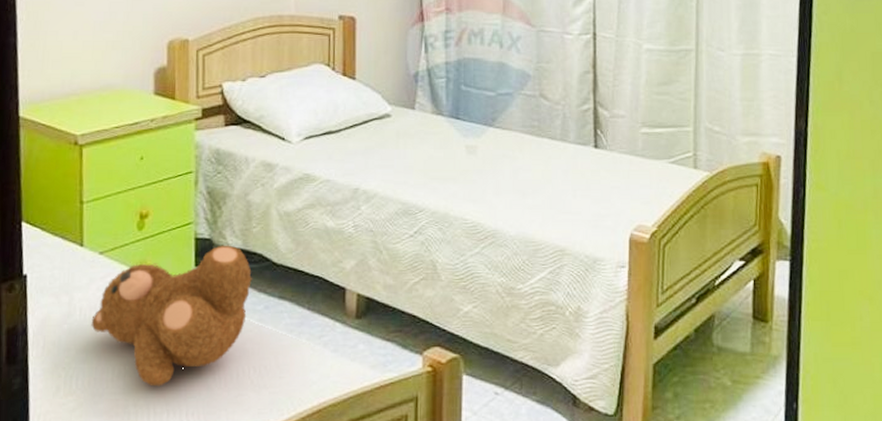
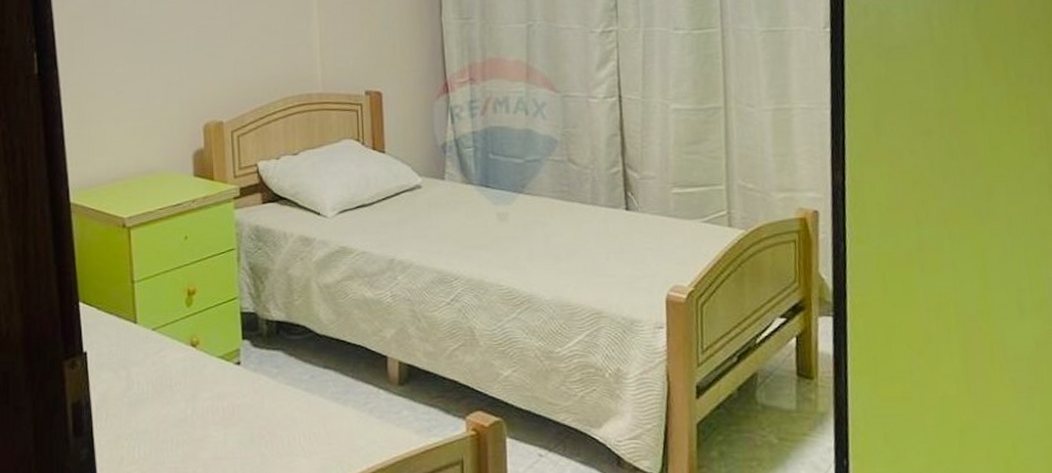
teddy bear: present [91,245,253,387] -> none [149,318,298,455]

